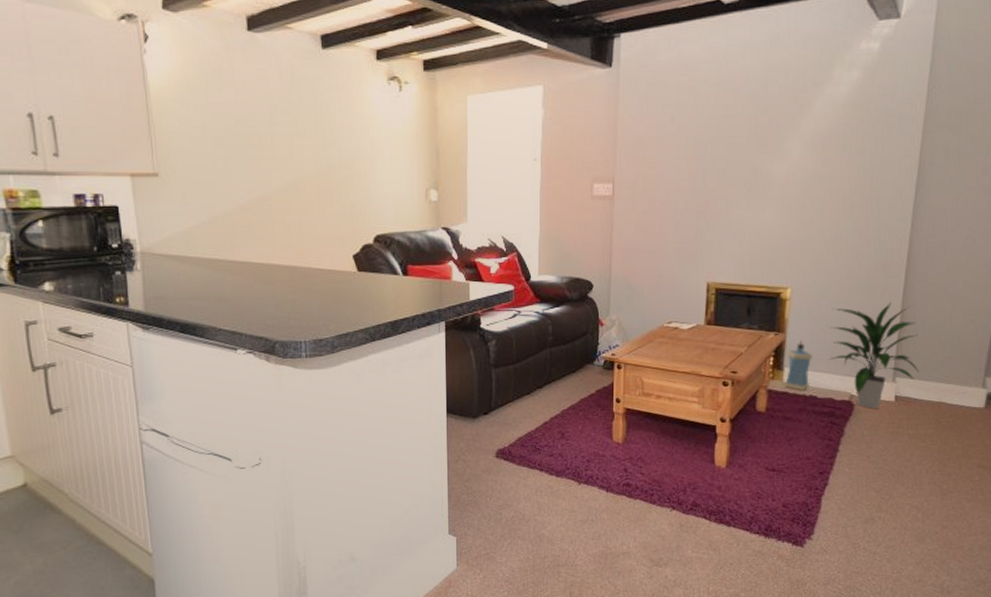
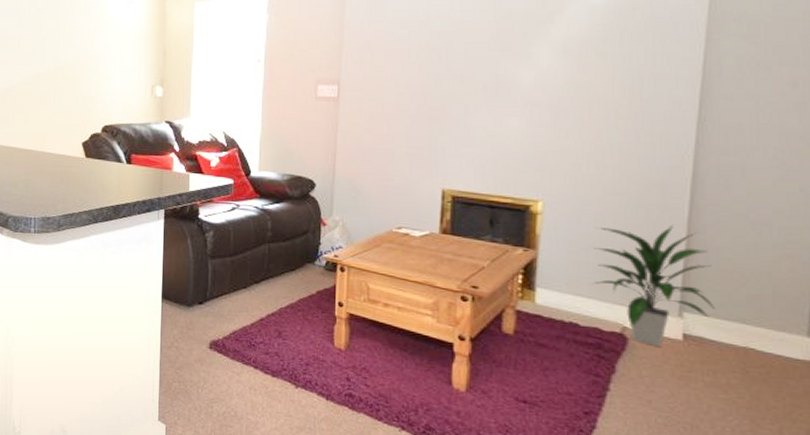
lantern: present [784,339,812,390] -> none [536,258,571,315]

